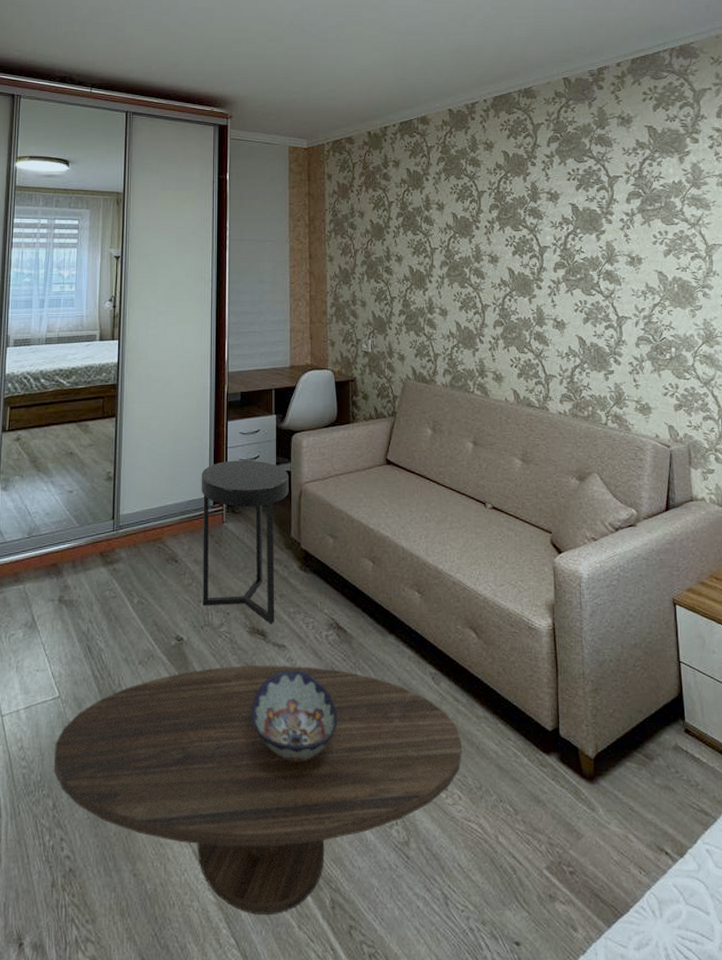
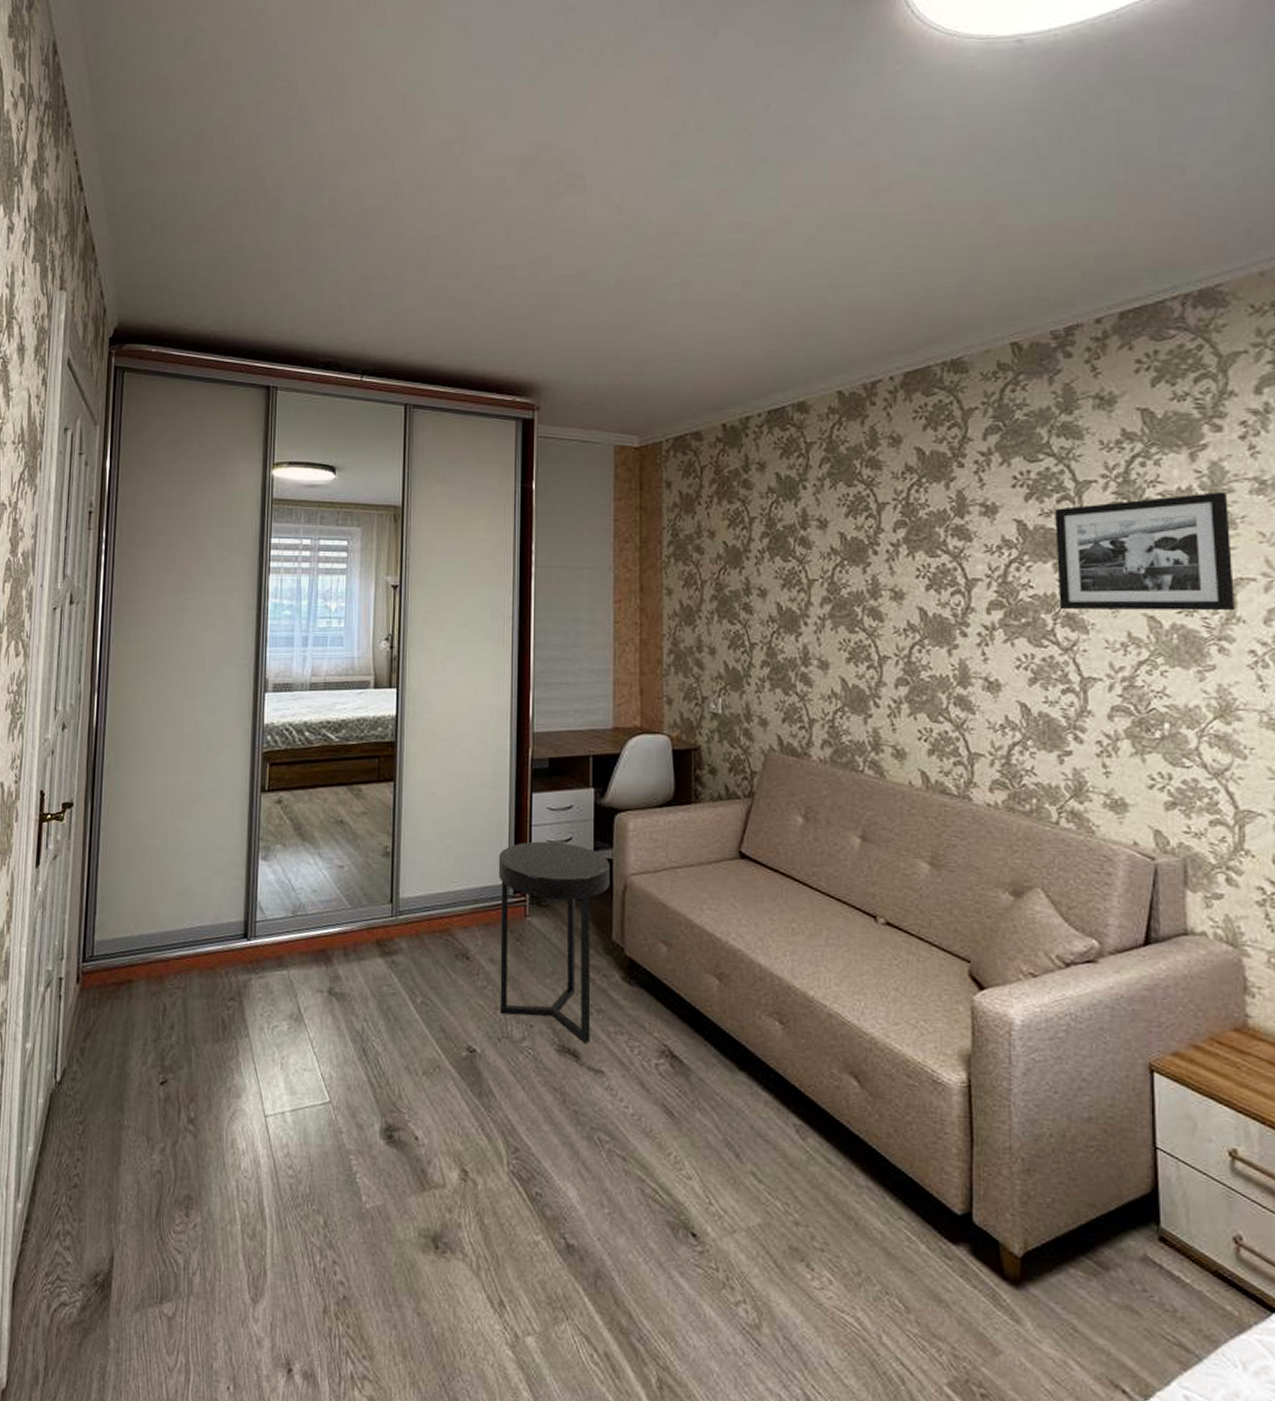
coffee table: present [53,665,462,916] -> none [324,1088,835,1385]
decorative bowl: present [250,670,338,762] -> none [559,1100,670,1212]
picture frame: none [596,185,713,268] -> present [1055,492,1236,611]

